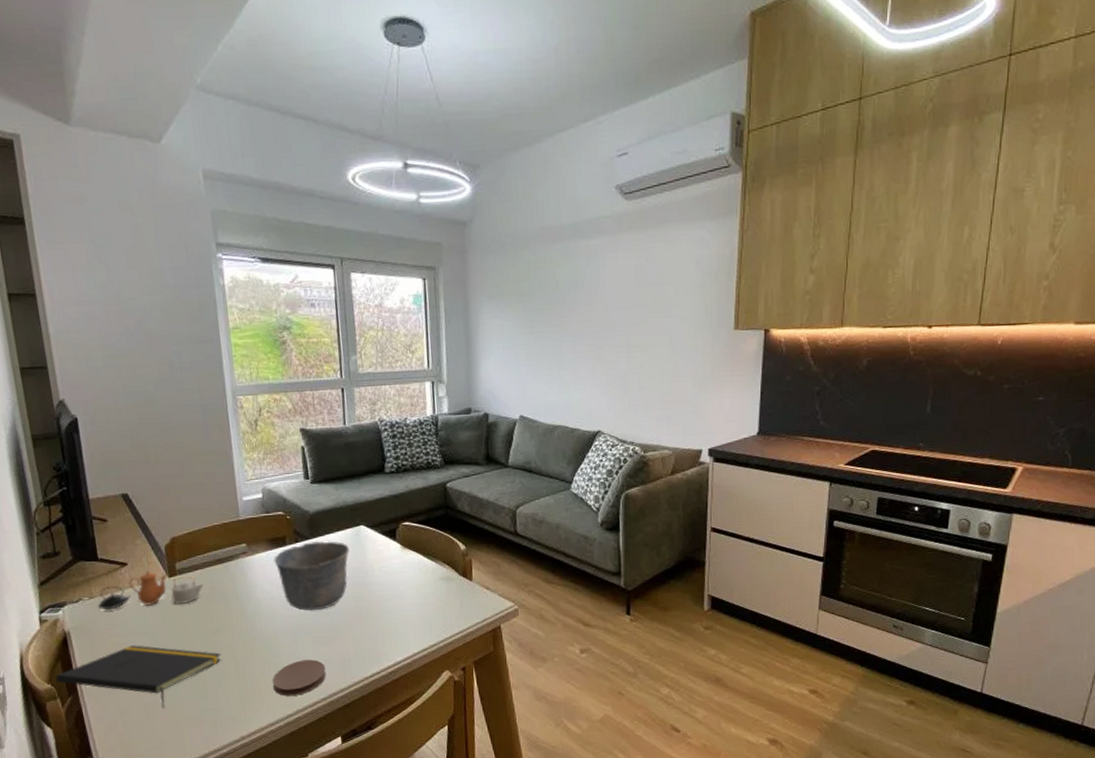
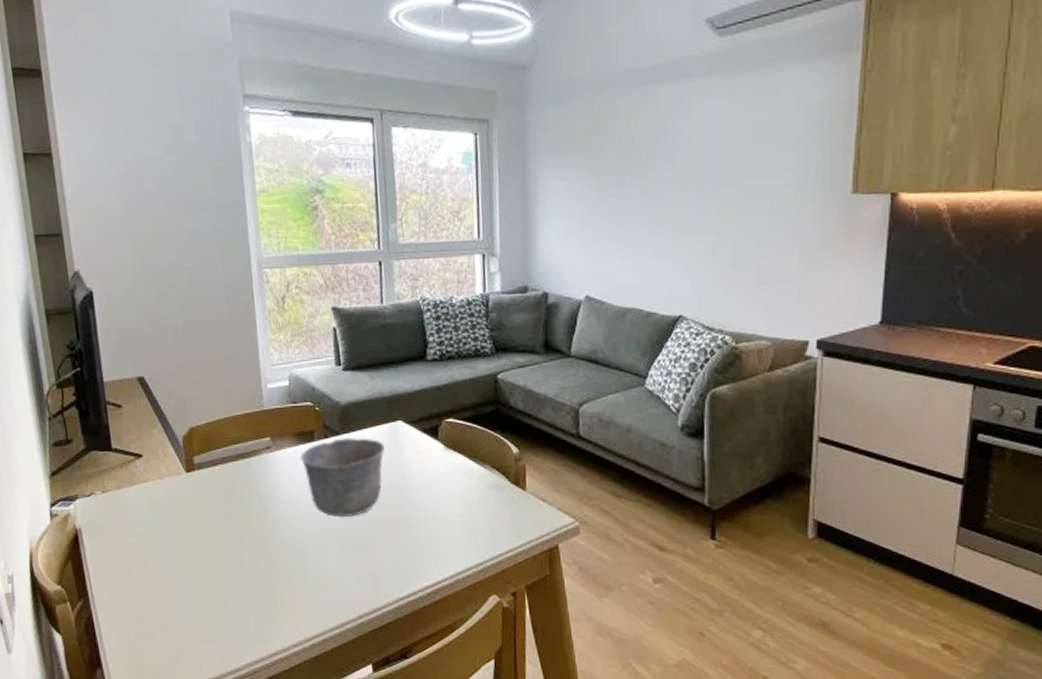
notepad: present [55,645,222,709] -> none [66,547,242,620]
teapot: present [97,570,204,610] -> none [110,463,223,506]
coaster: present [272,659,327,696] -> none [297,573,357,614]

